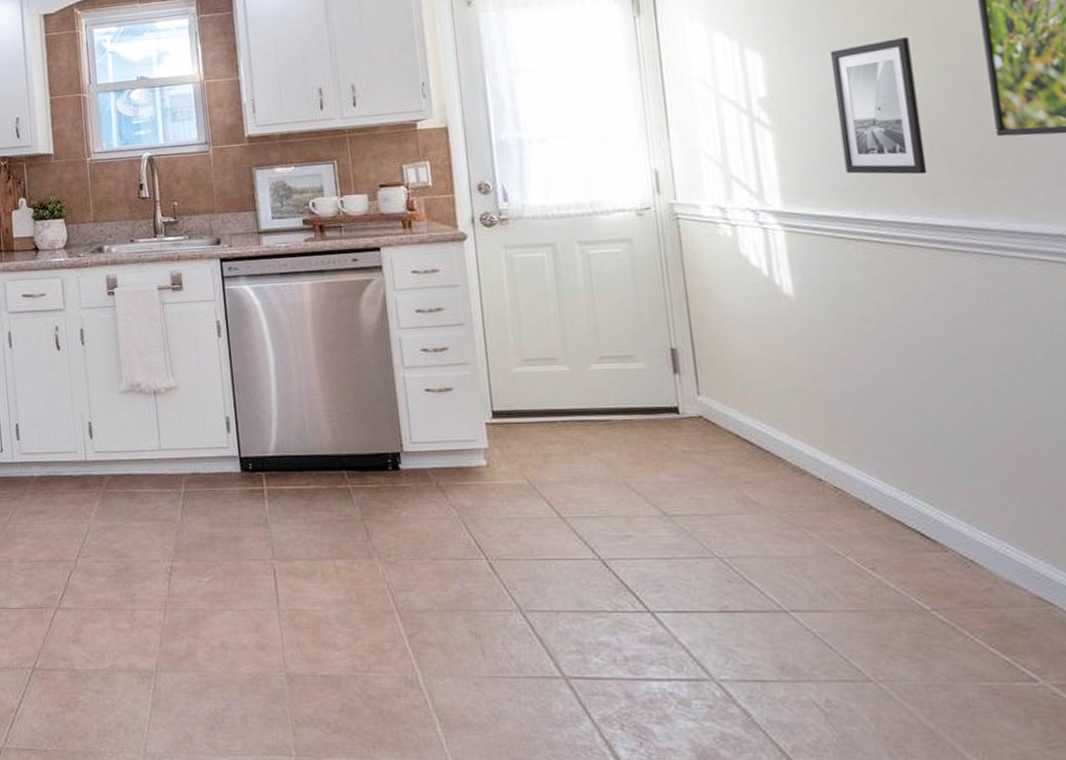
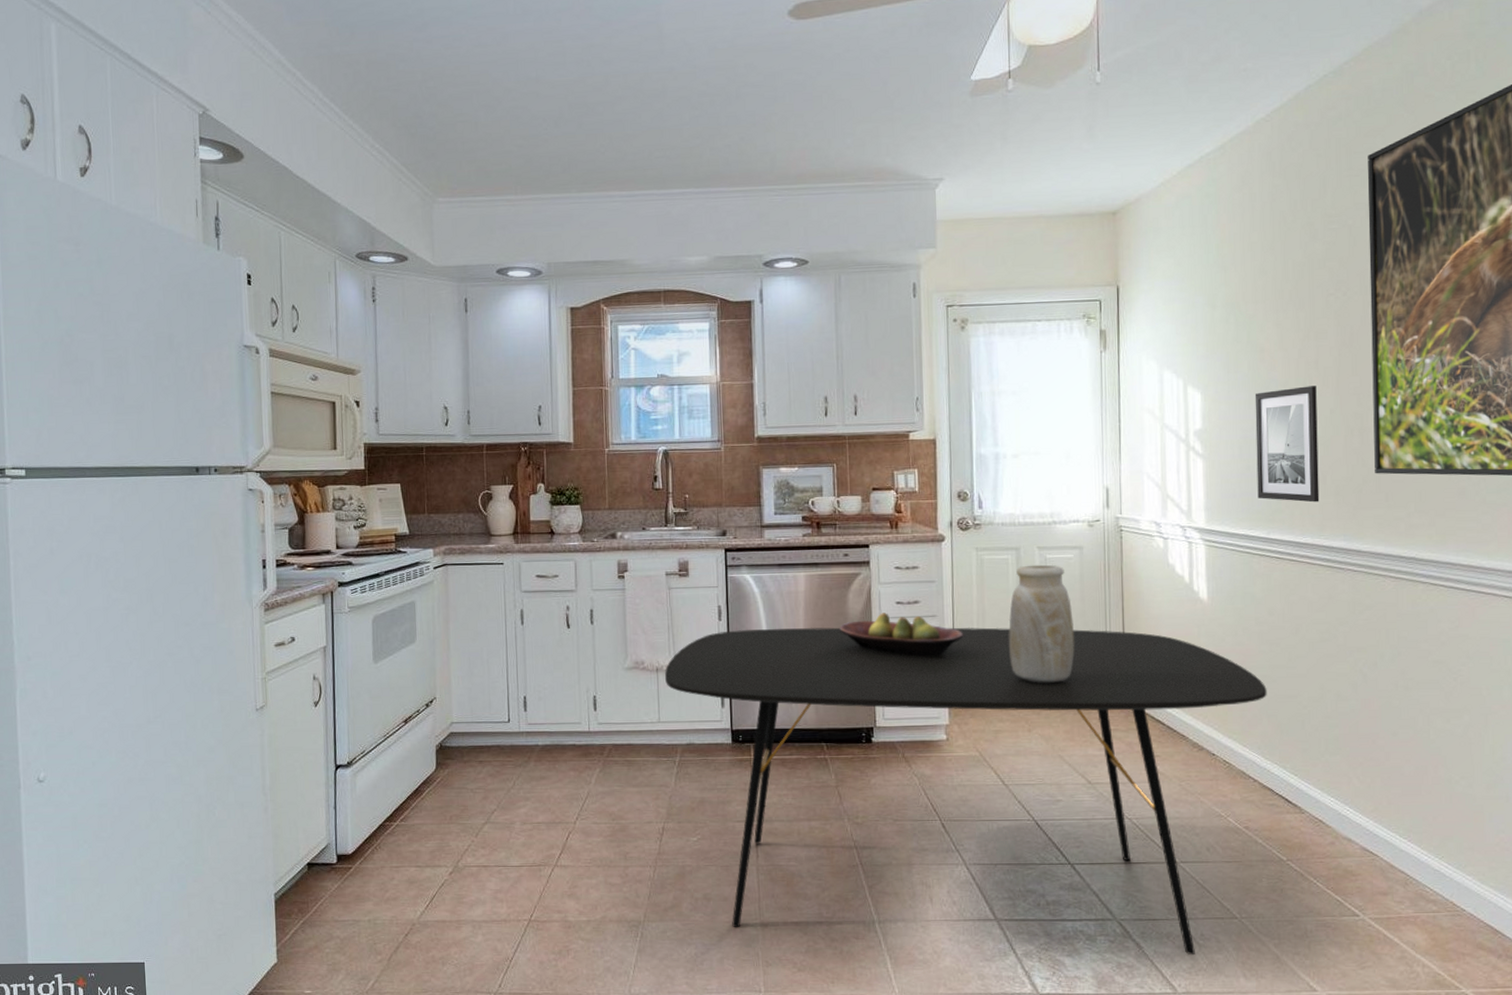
dining table: none [163,334,883,727] -> present [664,627,1267,956]
fruit bowl: none [353,322,498,371] -> present [839,613,964,657]
vase: none [549,260,633,398] -> present [1008,564,1074,683]

